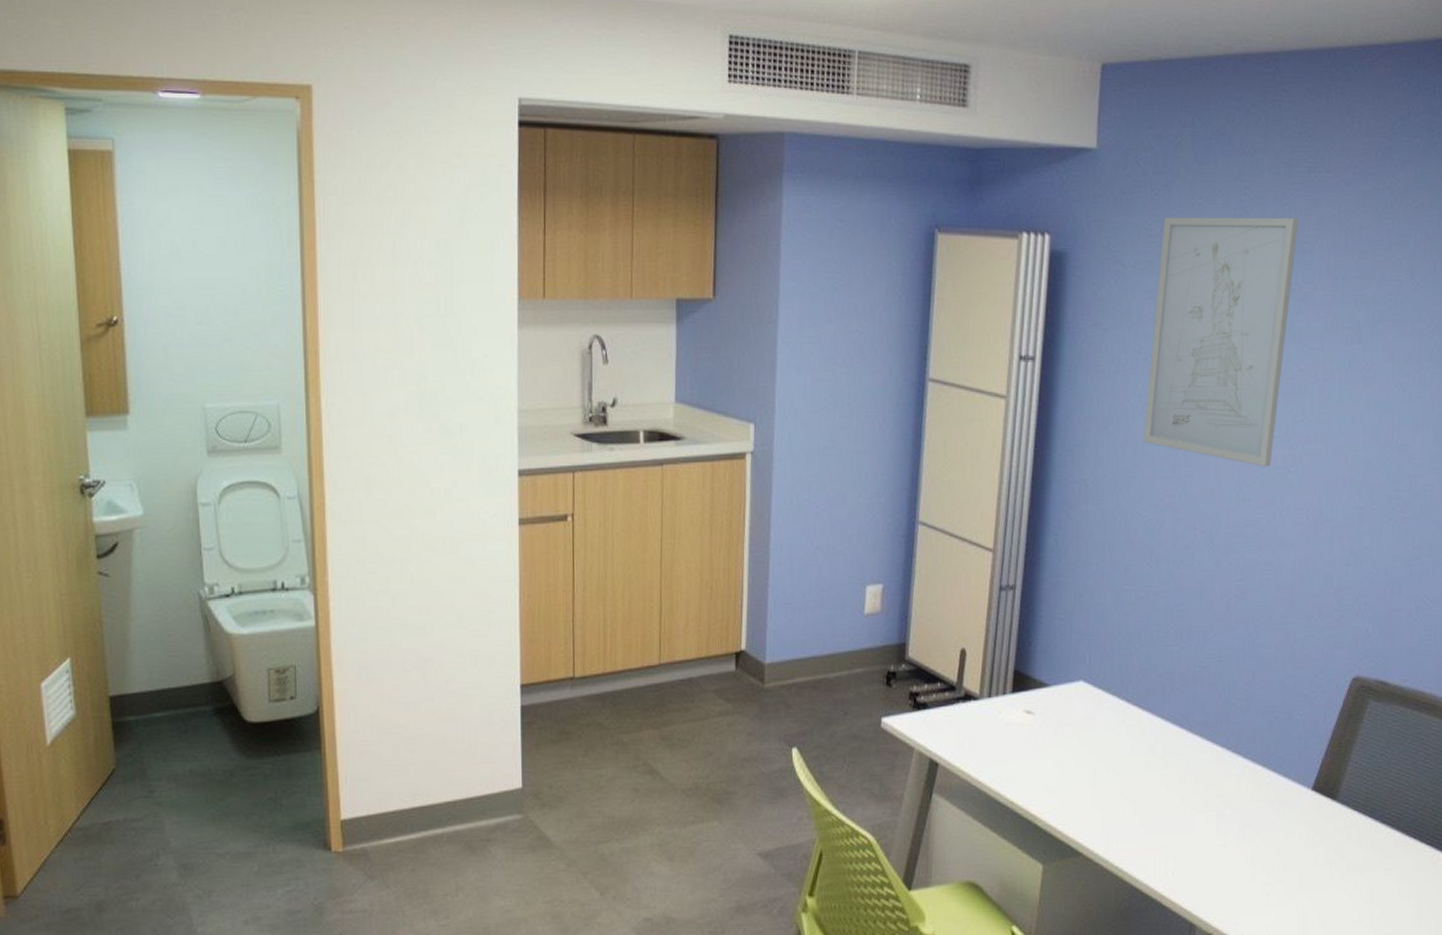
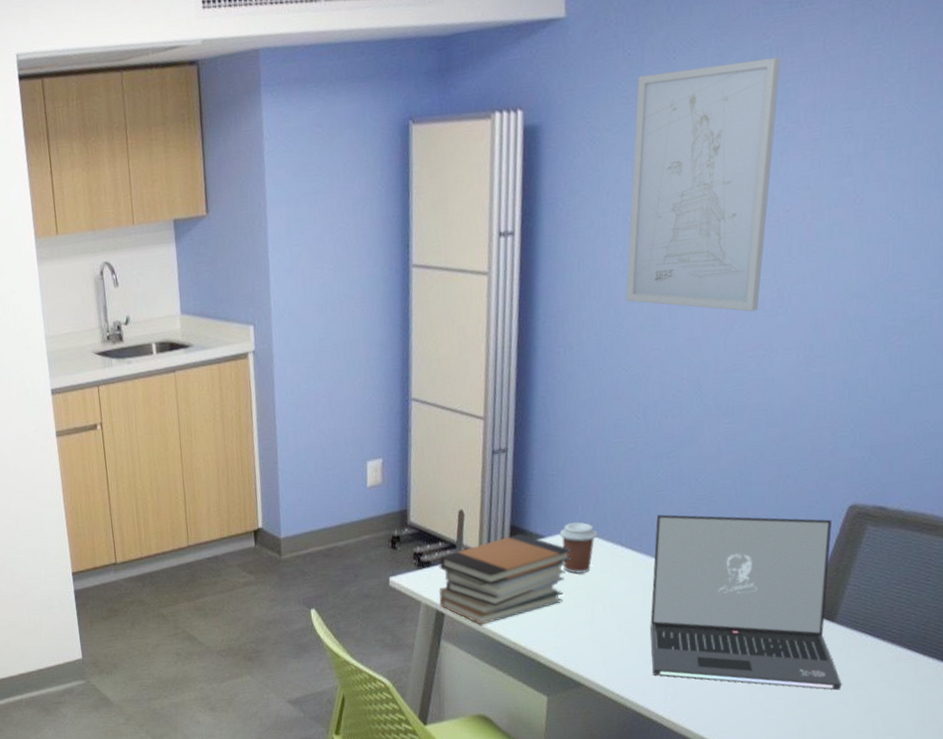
book stack: none [934,680,1077,779] -> present [438,534,573,625]
coffee cup: none [1064,672,1104,729] -> present [559,522,598,574]
laptop: none [1153,671,1342,875] -> present [650,514,842,691]

